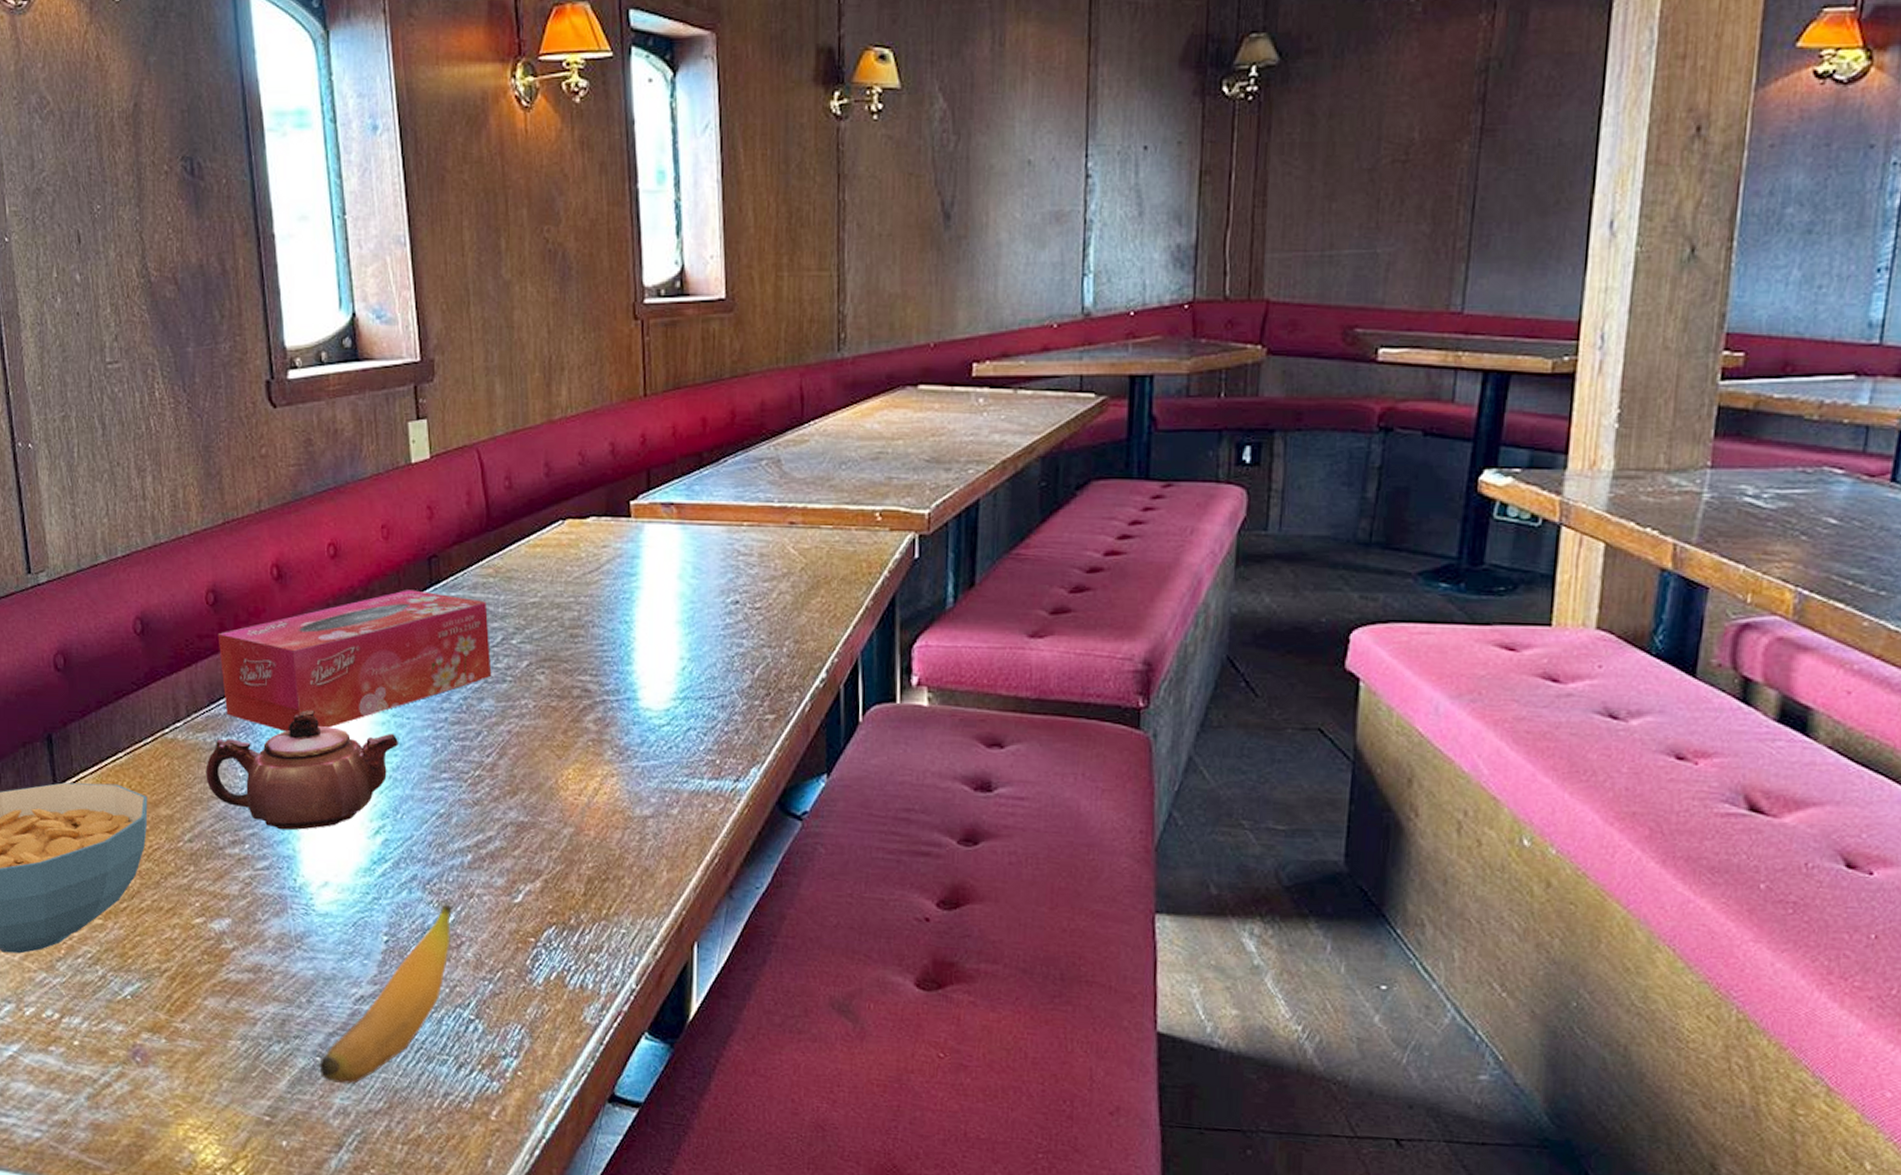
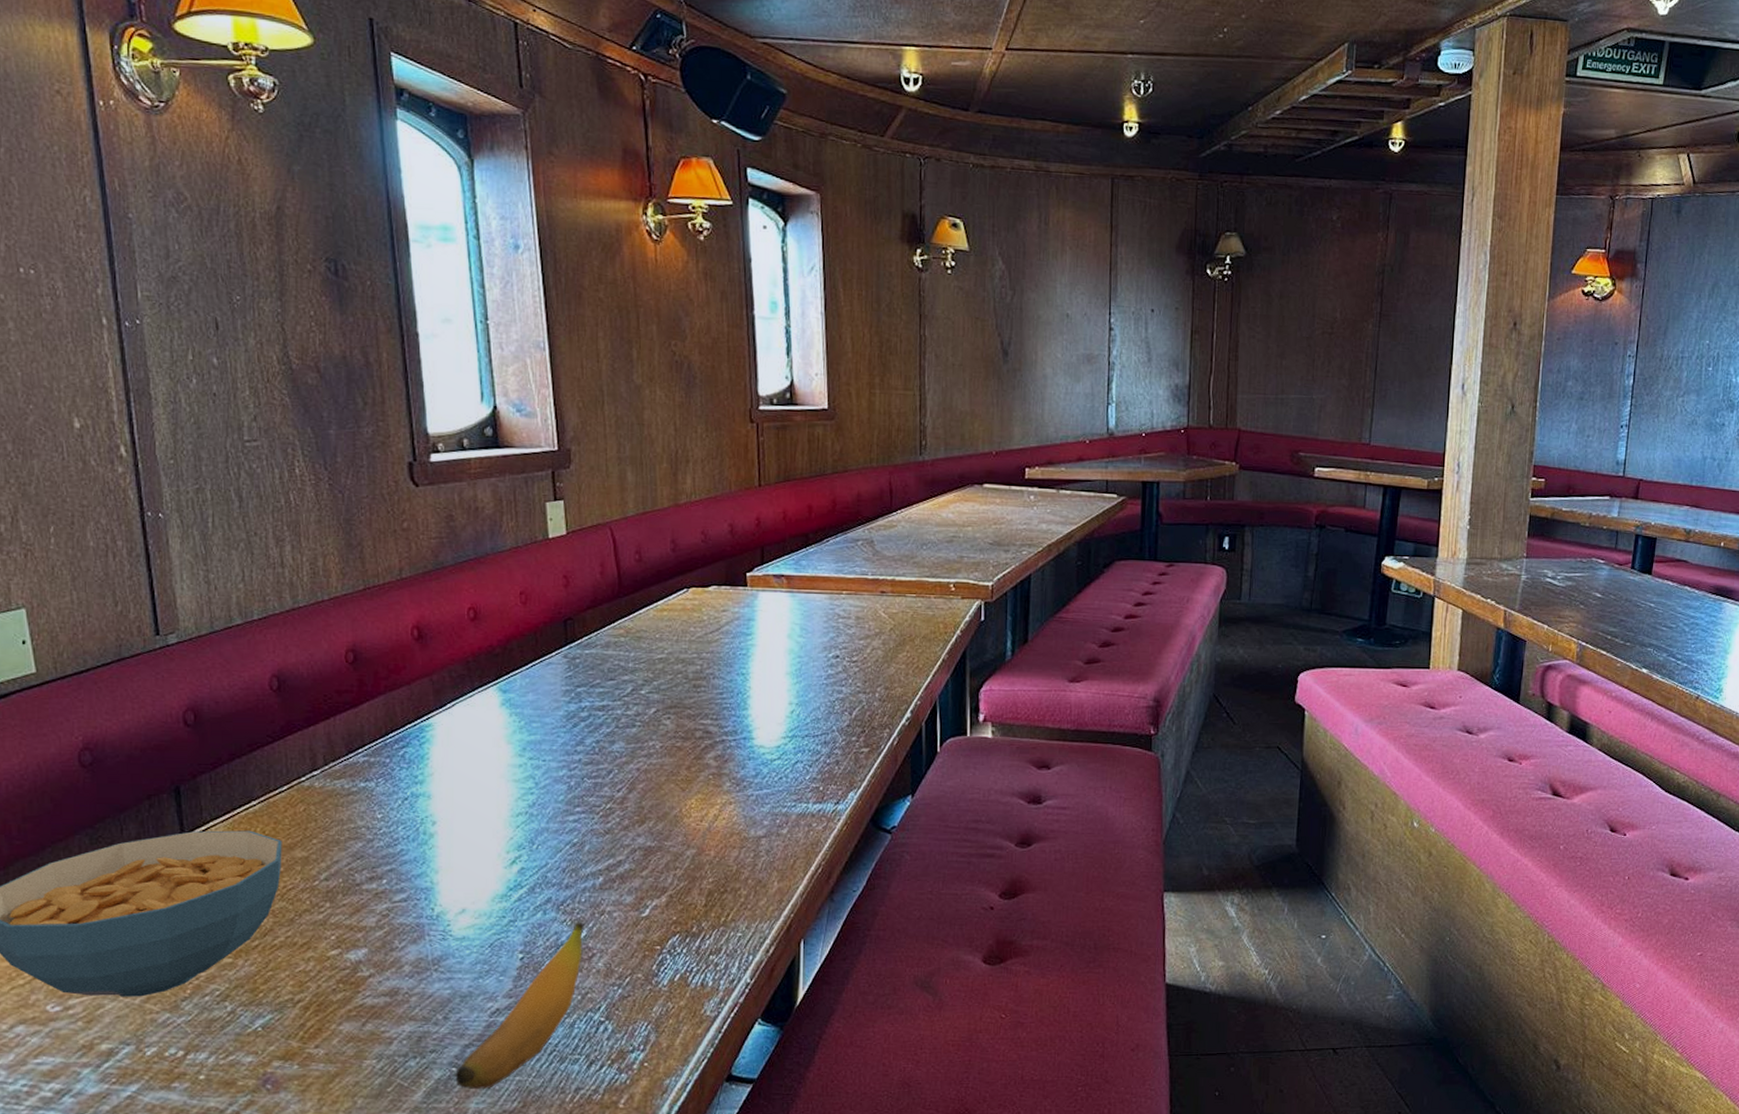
teapot: present [206,710,398,830] -> none [343,756,534,865]
tissue box: present [217,590,492,732] -> none [357,648,622,776]

